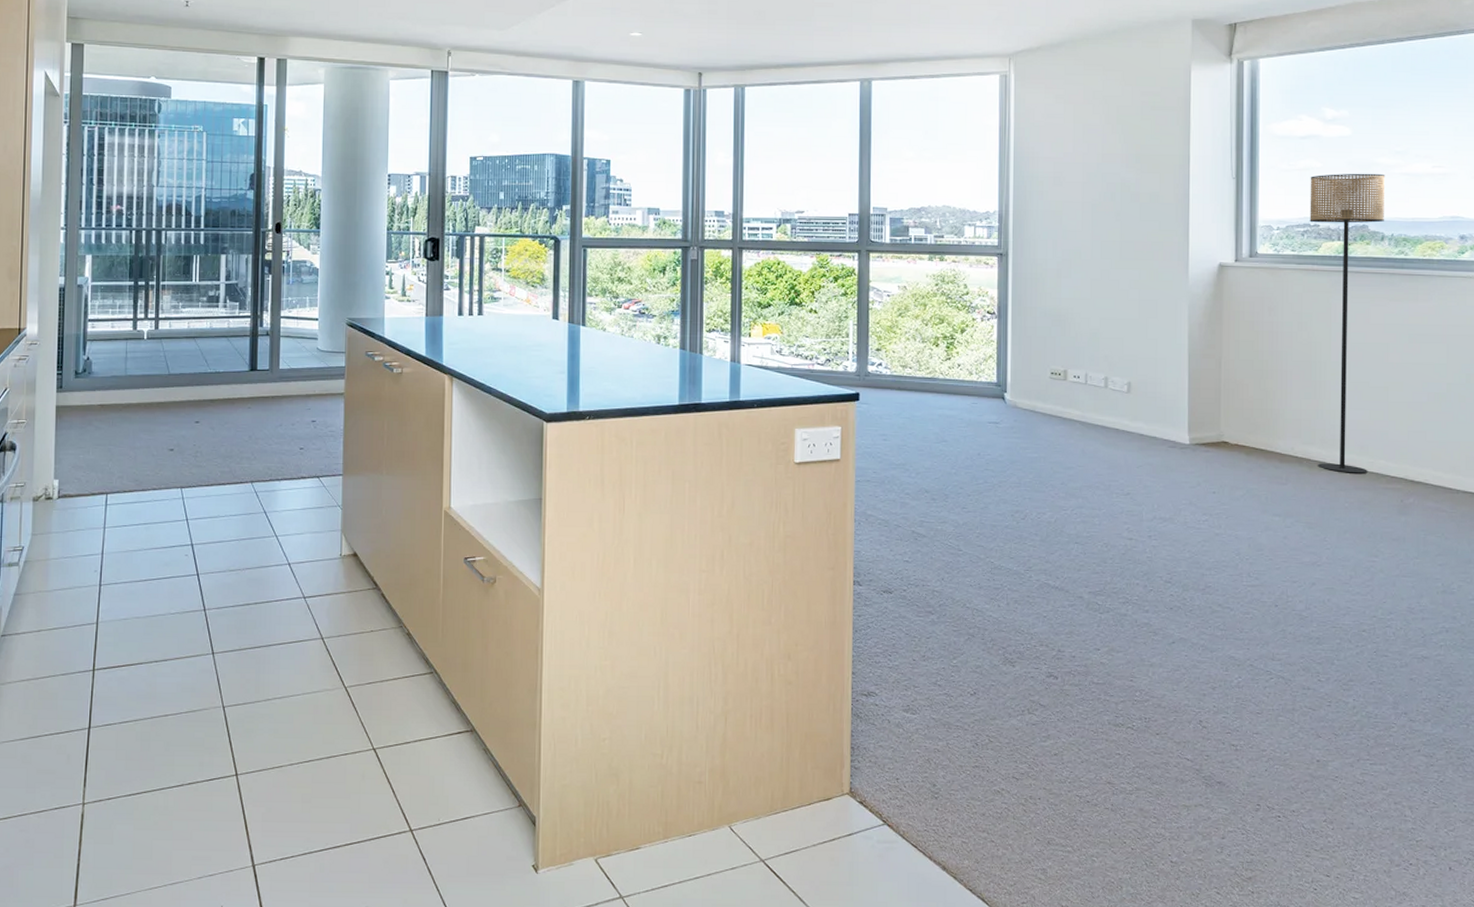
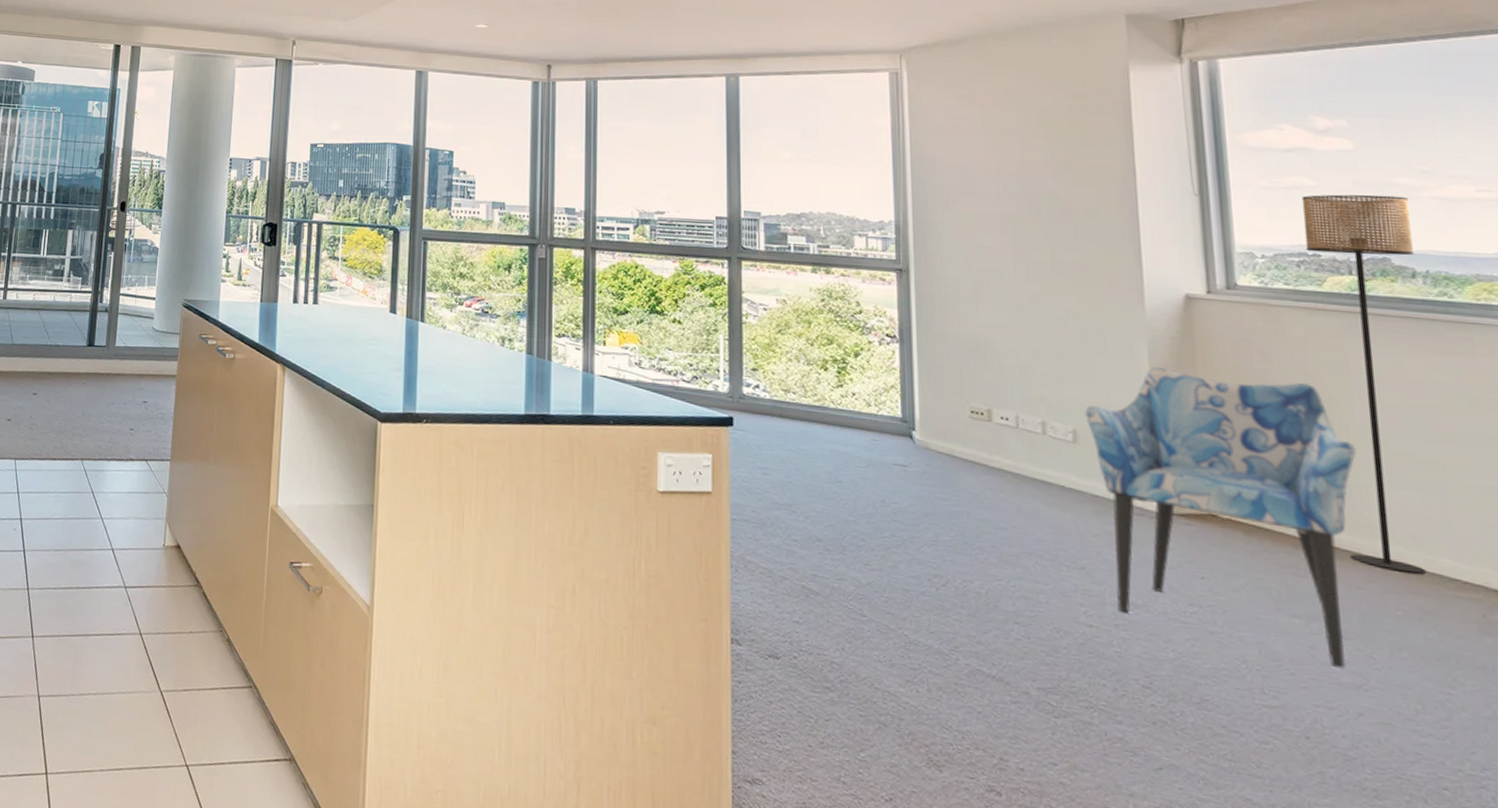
armchair: none [1138,326,1330,552] -> present [1085,367,1357,670]

